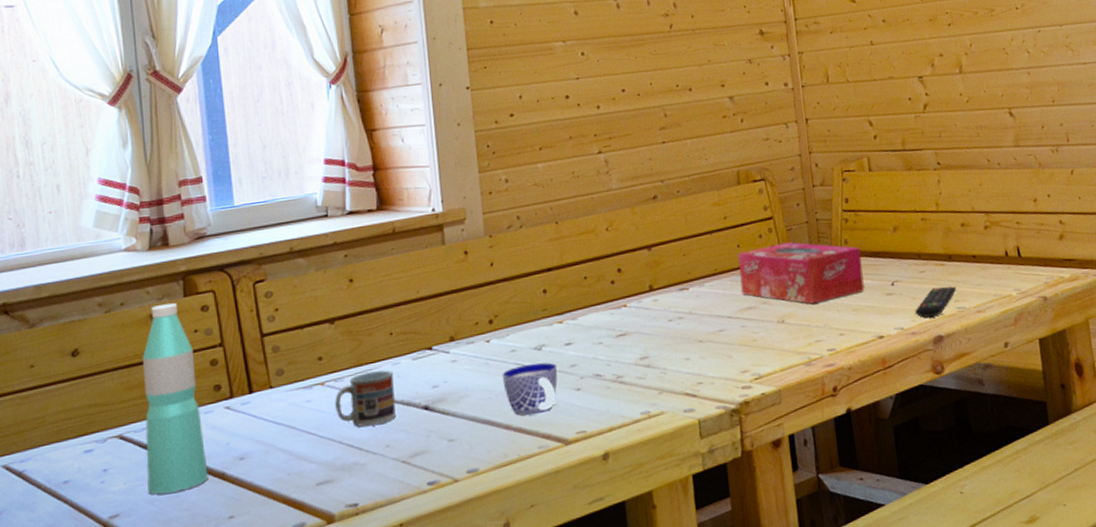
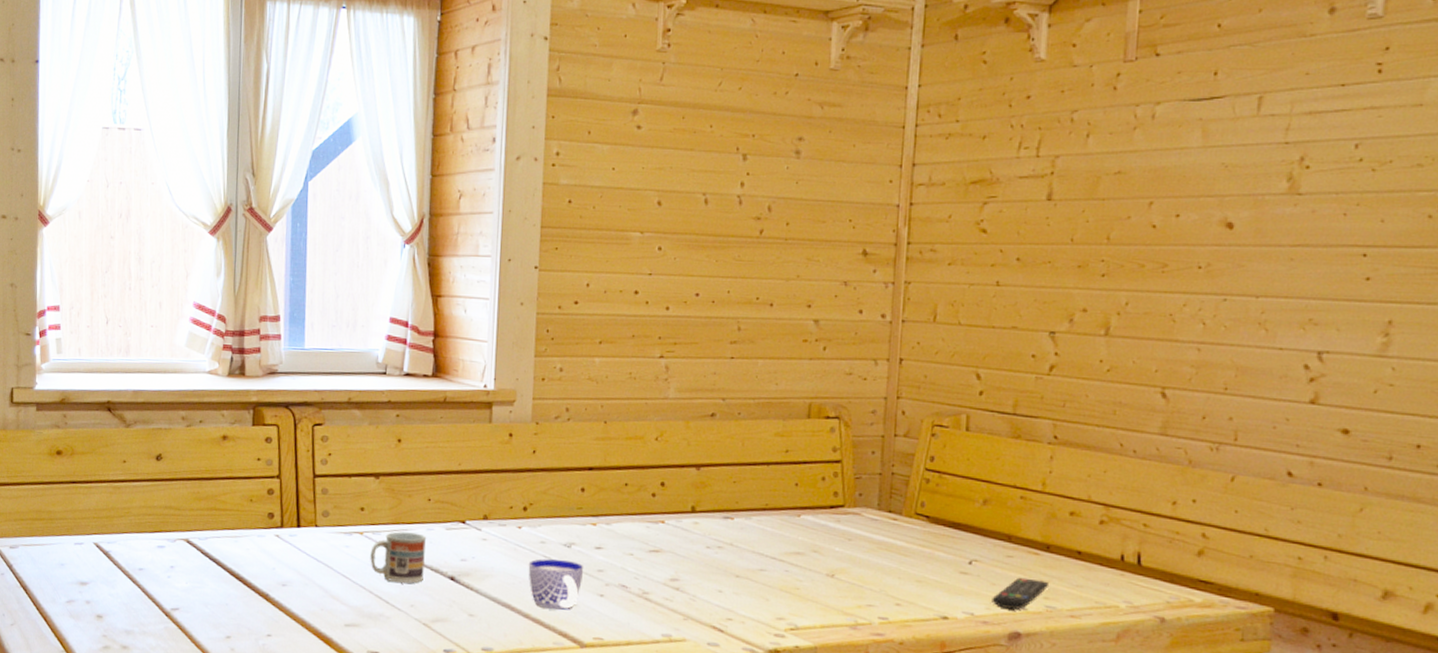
water bottle: present [142,303,209,495] -> none [204,428,255,601]
tissue box: present [738,242,865,305] -> none [792,491,938,565]

